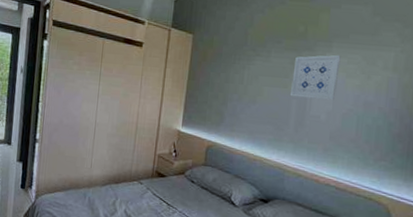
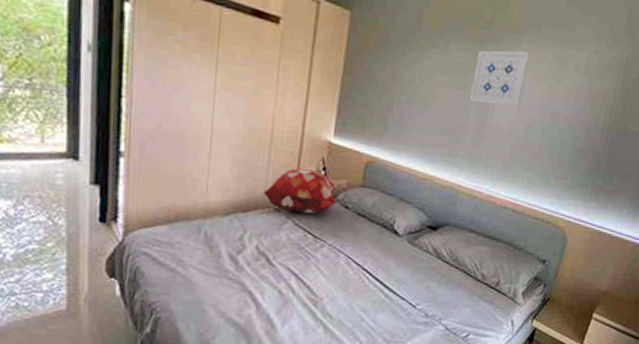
decorative pillow: none [130,151,186,186] -> present [263,168,338,214]

